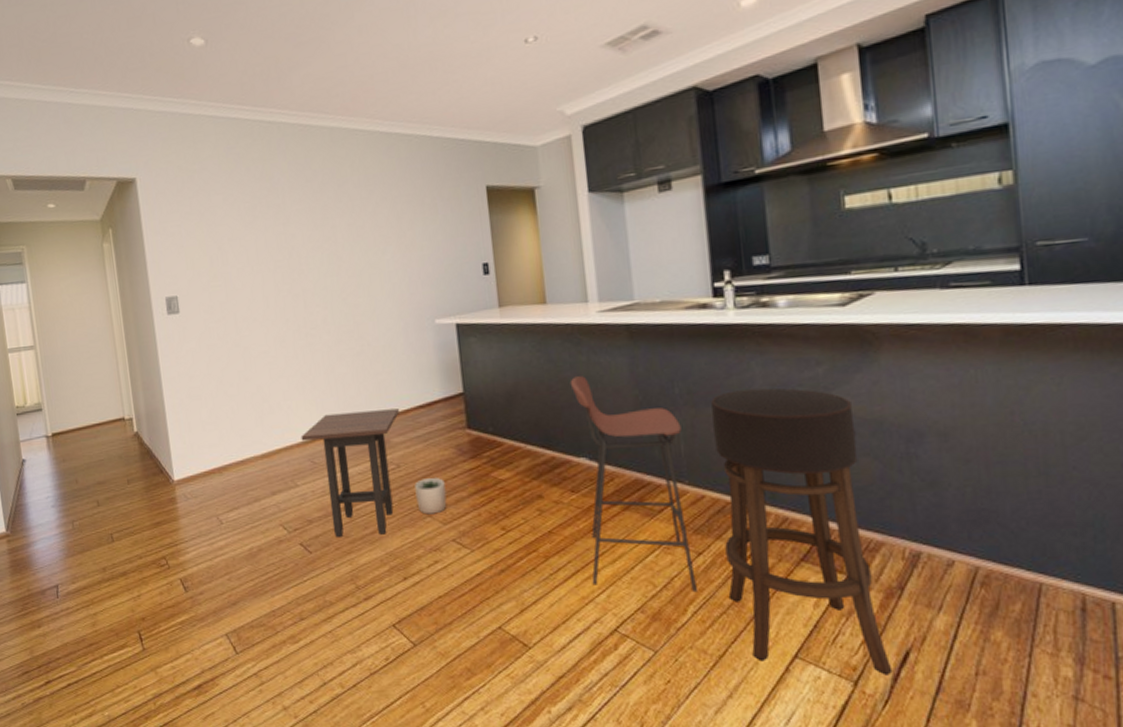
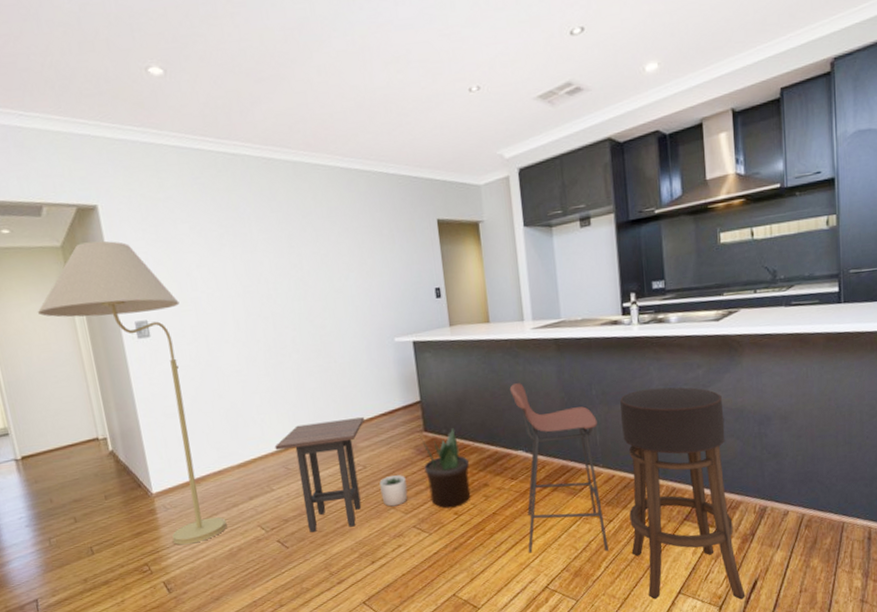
floor lamp: none [75,214,248,540] -> present [37,241,227,545]
planter: none [461,426,522,520] -> present [419,428,471,508]

